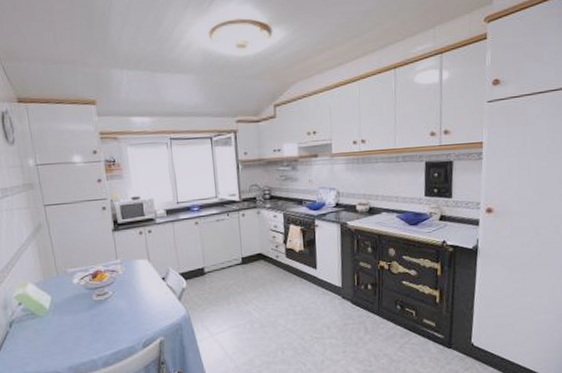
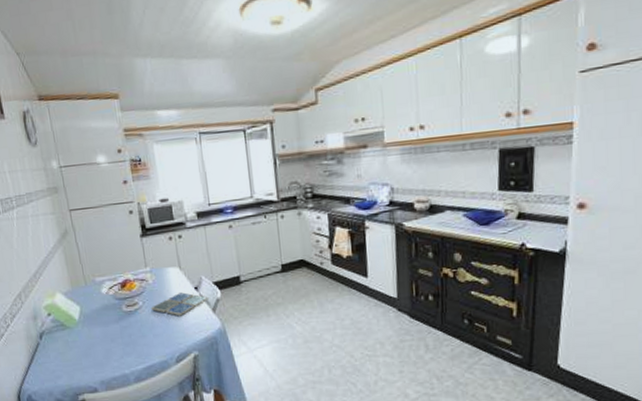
drink coaster: none [120,282,175,305] -> present [150,292,209,316]

